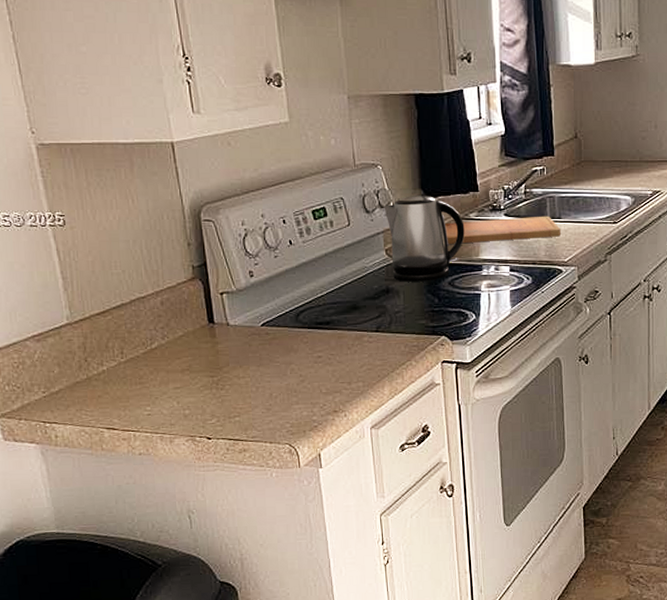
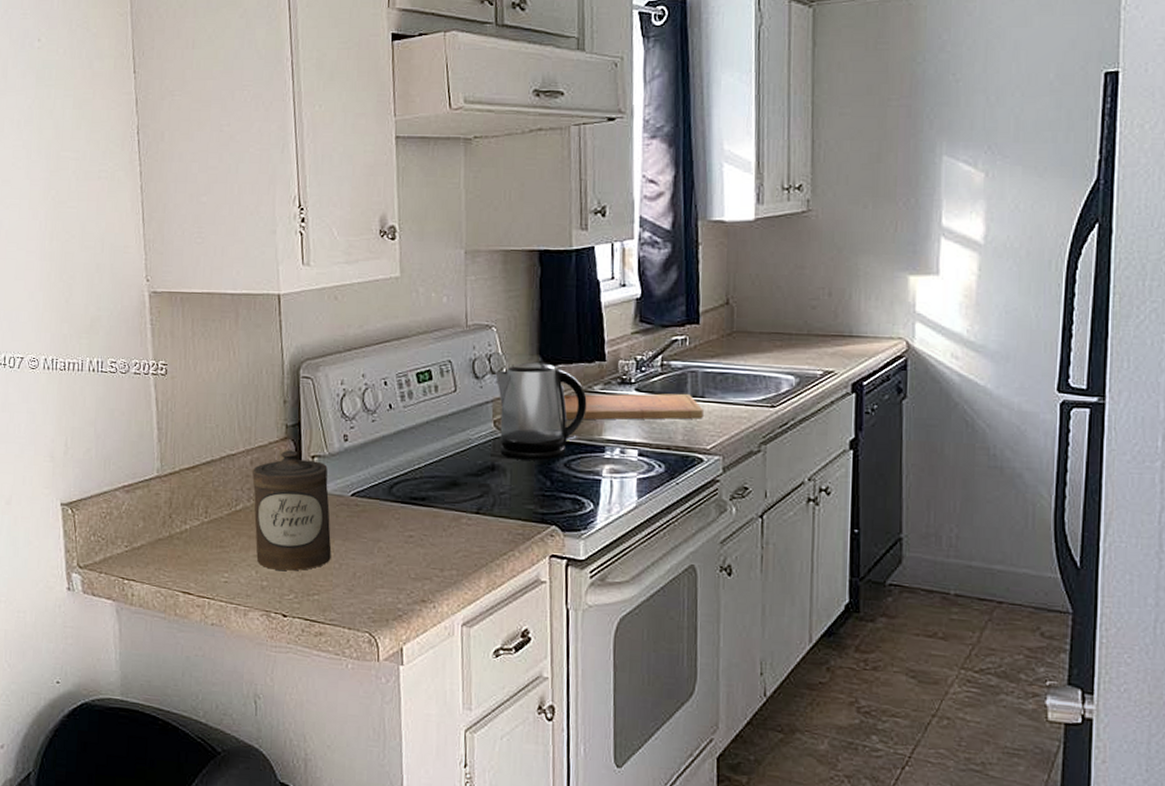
canister: none [164,289,248,399] -> present [252,450,332,571]

